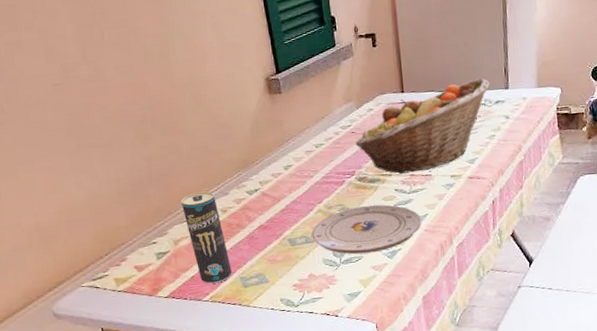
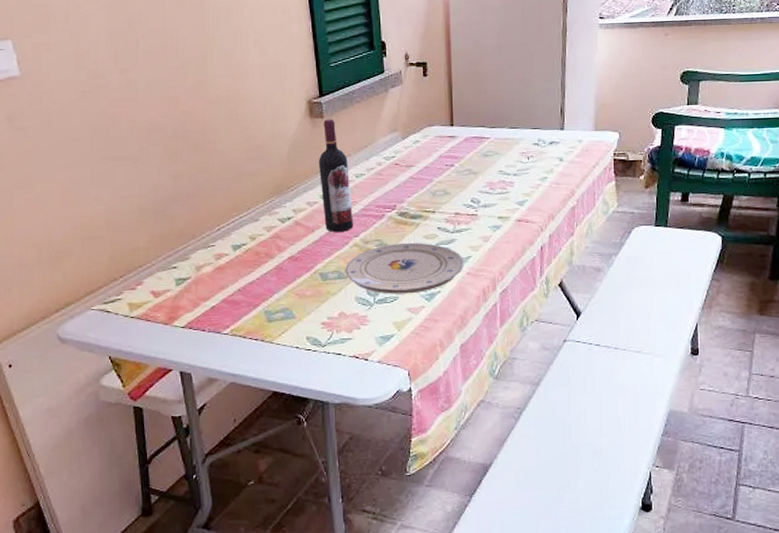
beverage can: present [180,191,232,284] -> none [207,216,256,316]
wine bottle: none [279,94,317,200] -> present [318,119,354,232]
fruit basket: present [355,78,490,175] -> none [398,117,545,212]

